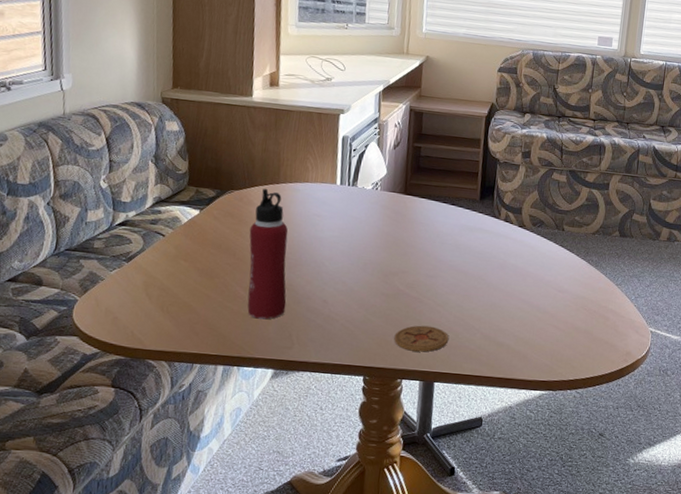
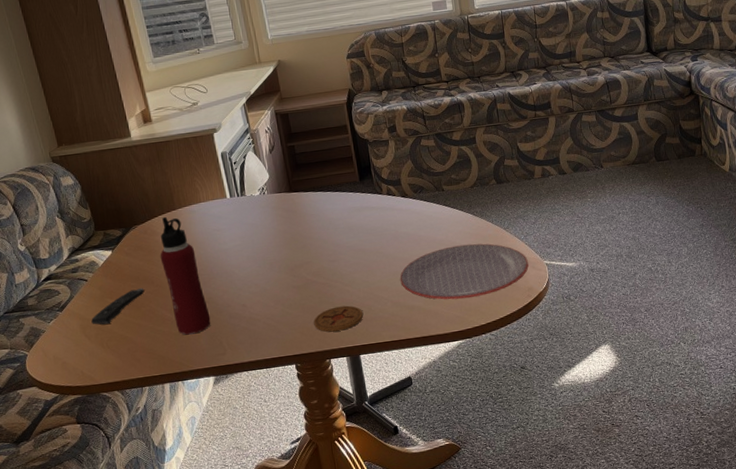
remote control: none [157,256,224,287] -> present [91,287,145,325]
plate: none [495,290,633,349] -> present [400,243,529,300]

